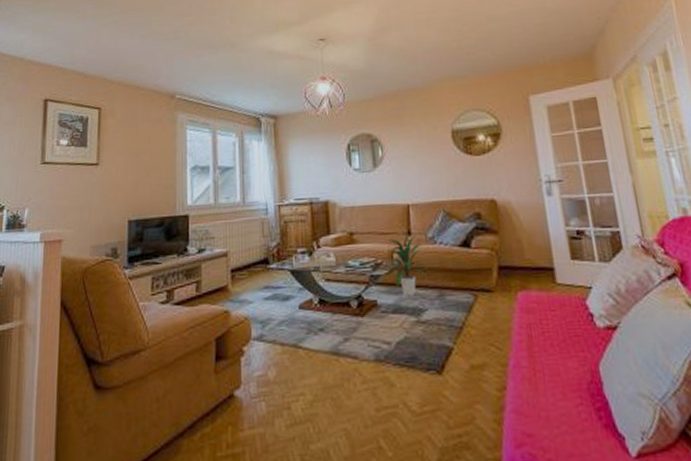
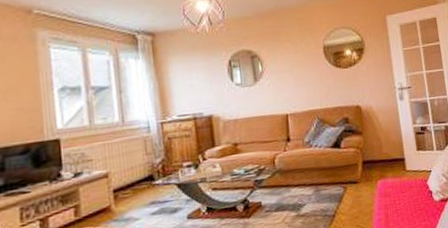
indoor plant: present [386,233,428,297] -> none [268,140,306,195]

